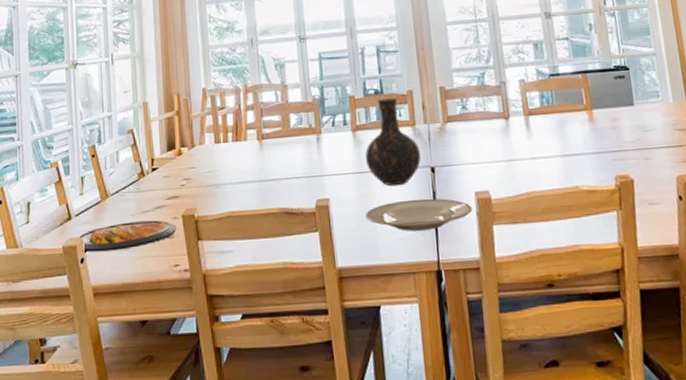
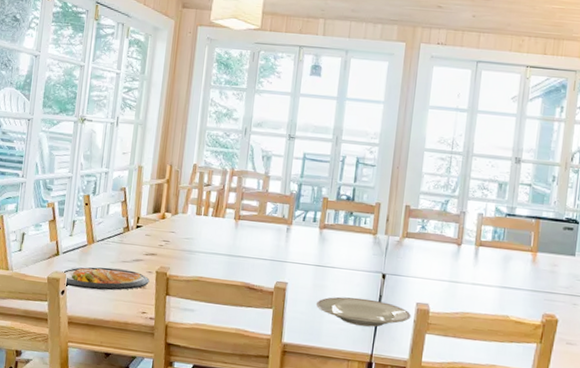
vase: present [365,96,421,186] -> none [326,204,376,284]

